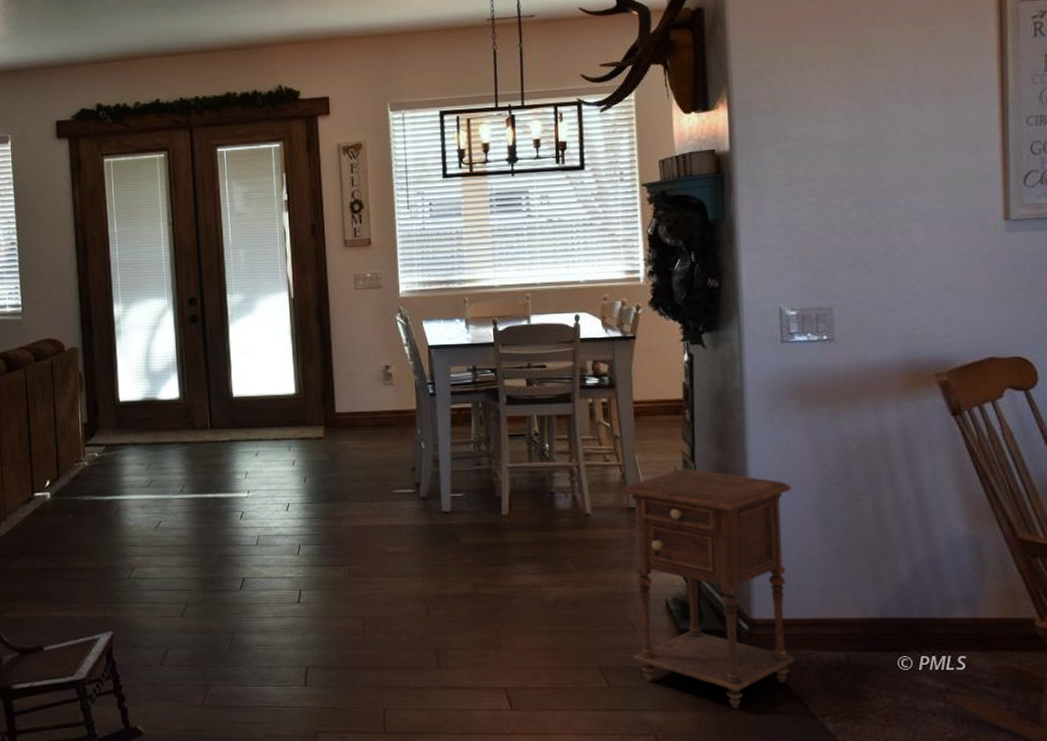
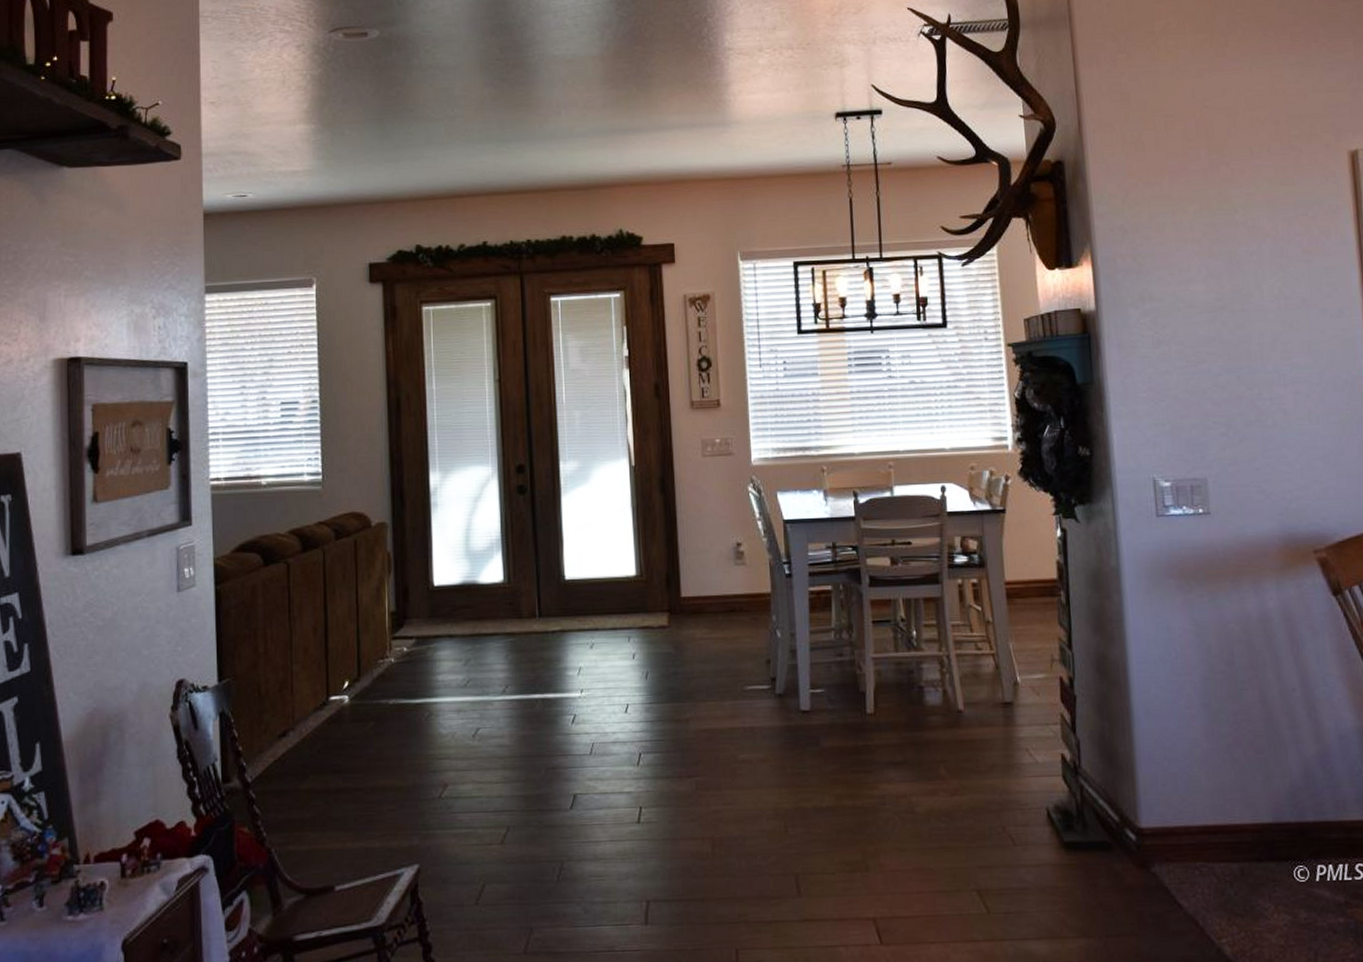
nightstand: present [622,469,795,708] -> none [996,657,1187,933]

